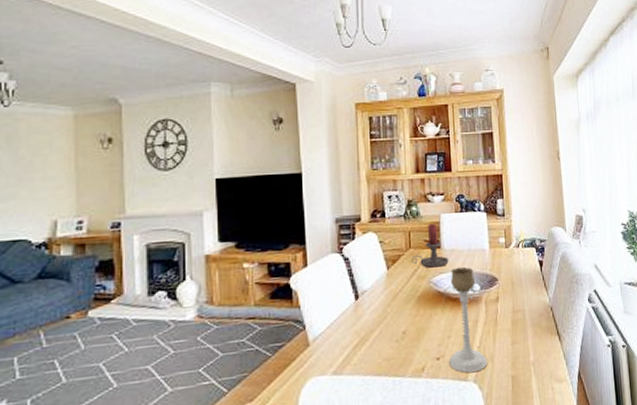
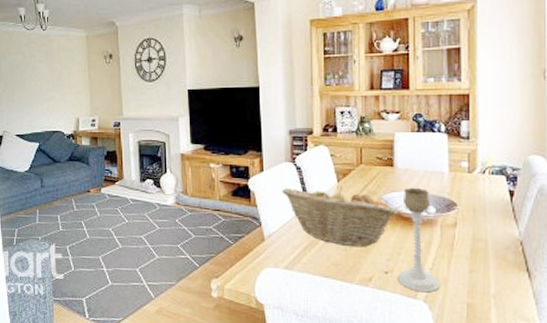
fruit basket: none [328,274,446,337] -> present [282,187,398,247]
candle holder: present [411,223,449,268] -> none [362,141,402,185]

